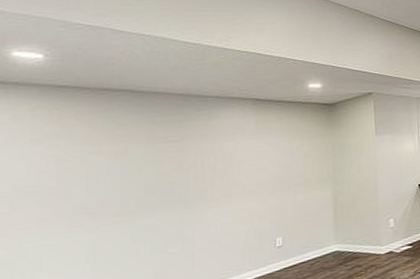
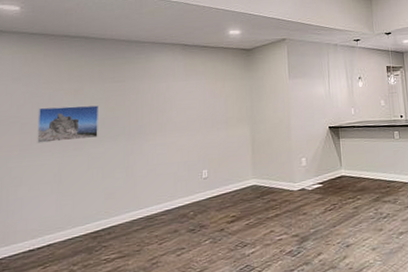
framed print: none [64,170,147,217] -> present [37,105,98,143]

